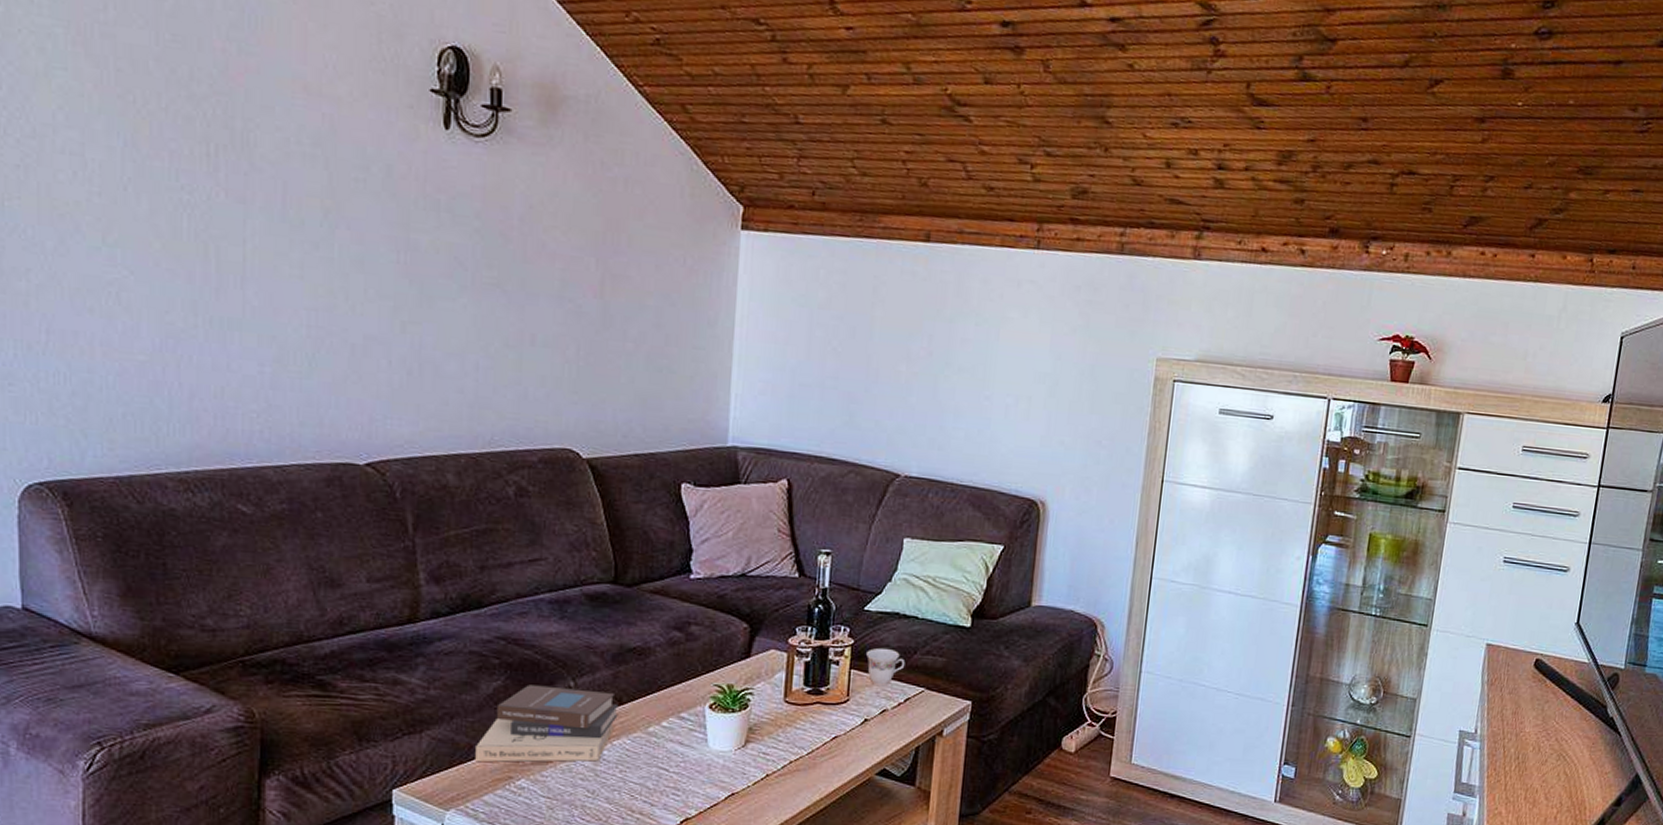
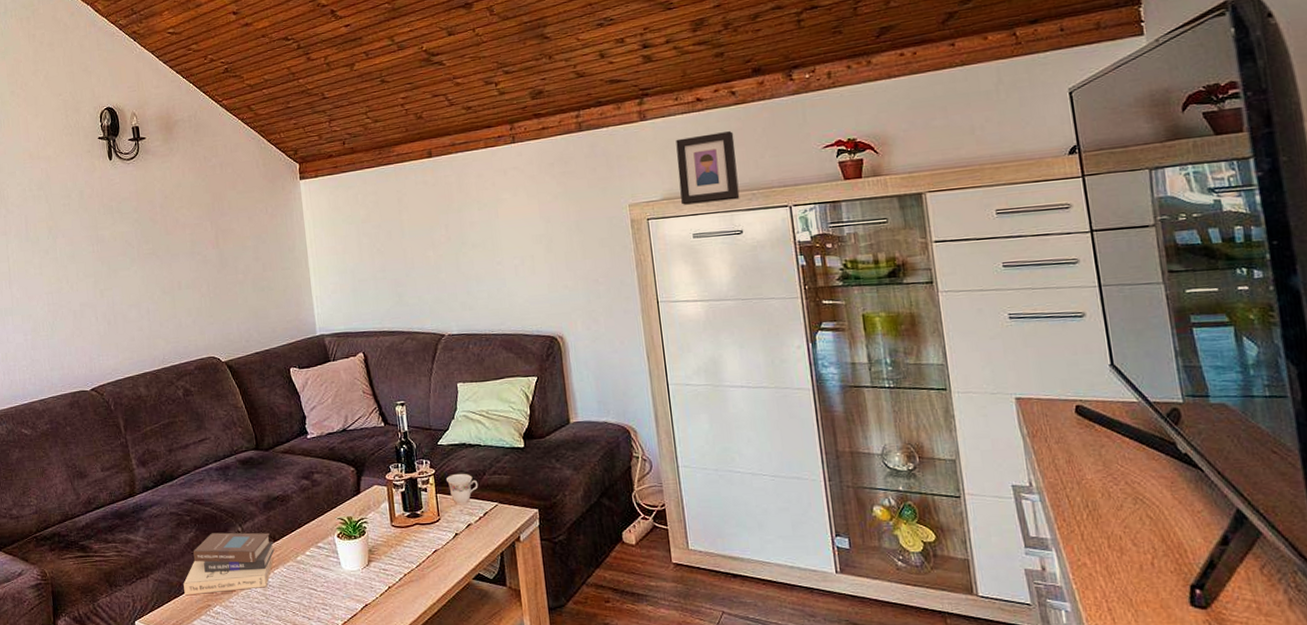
picture frame: none [1216,291,1292,379] -> present [676,131,740,205]

